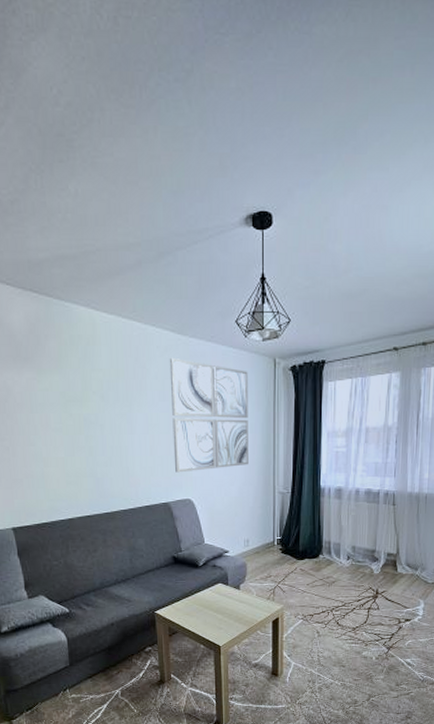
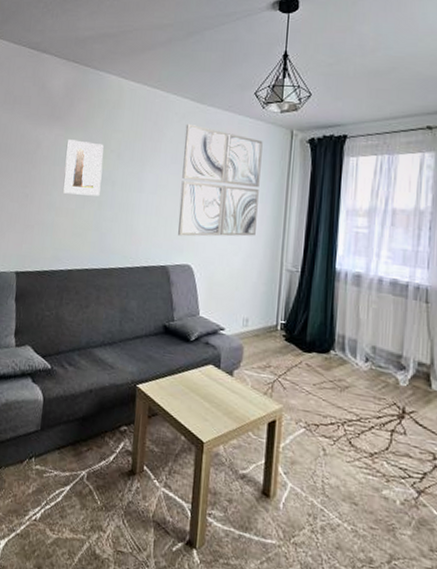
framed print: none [41,383,89,442] -> present [63,139,104,196]

